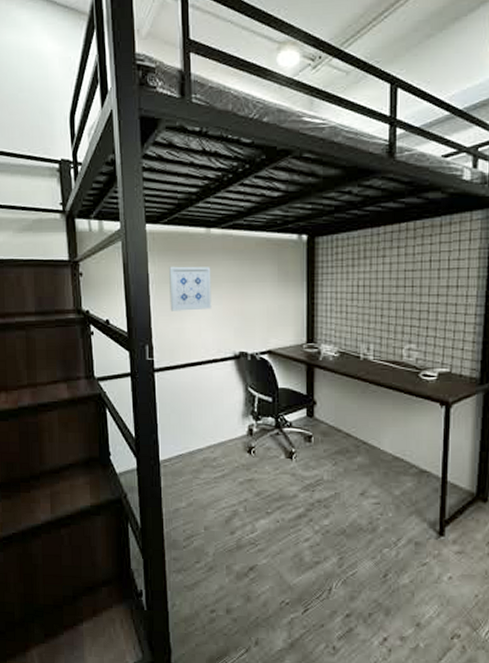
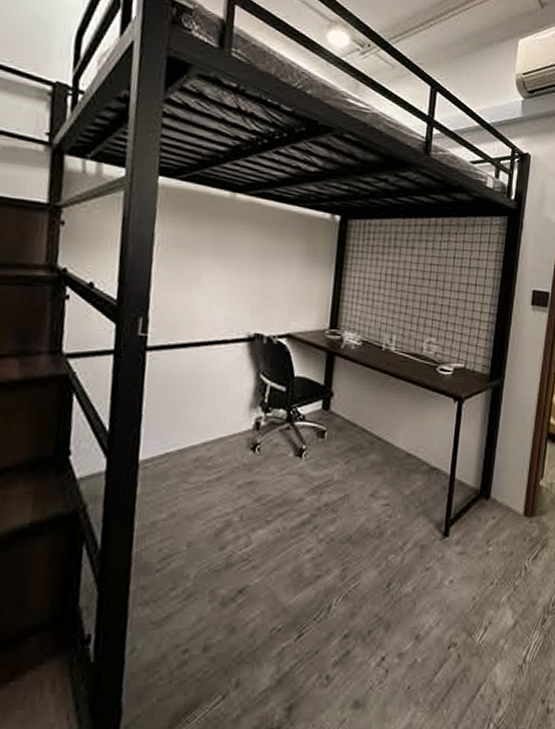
wall art: present [168,266,212,311] -> none [176,228,232,283]

